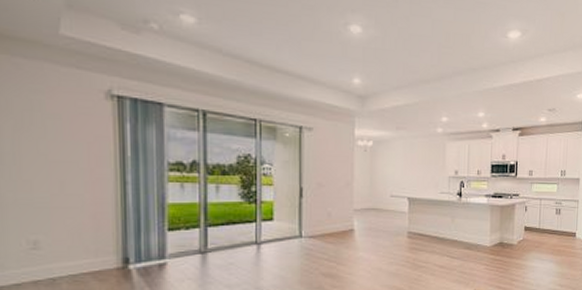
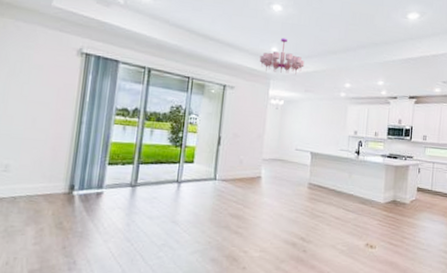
chandelier: none [340,66,394,110] -> present [259,38,305,74]

